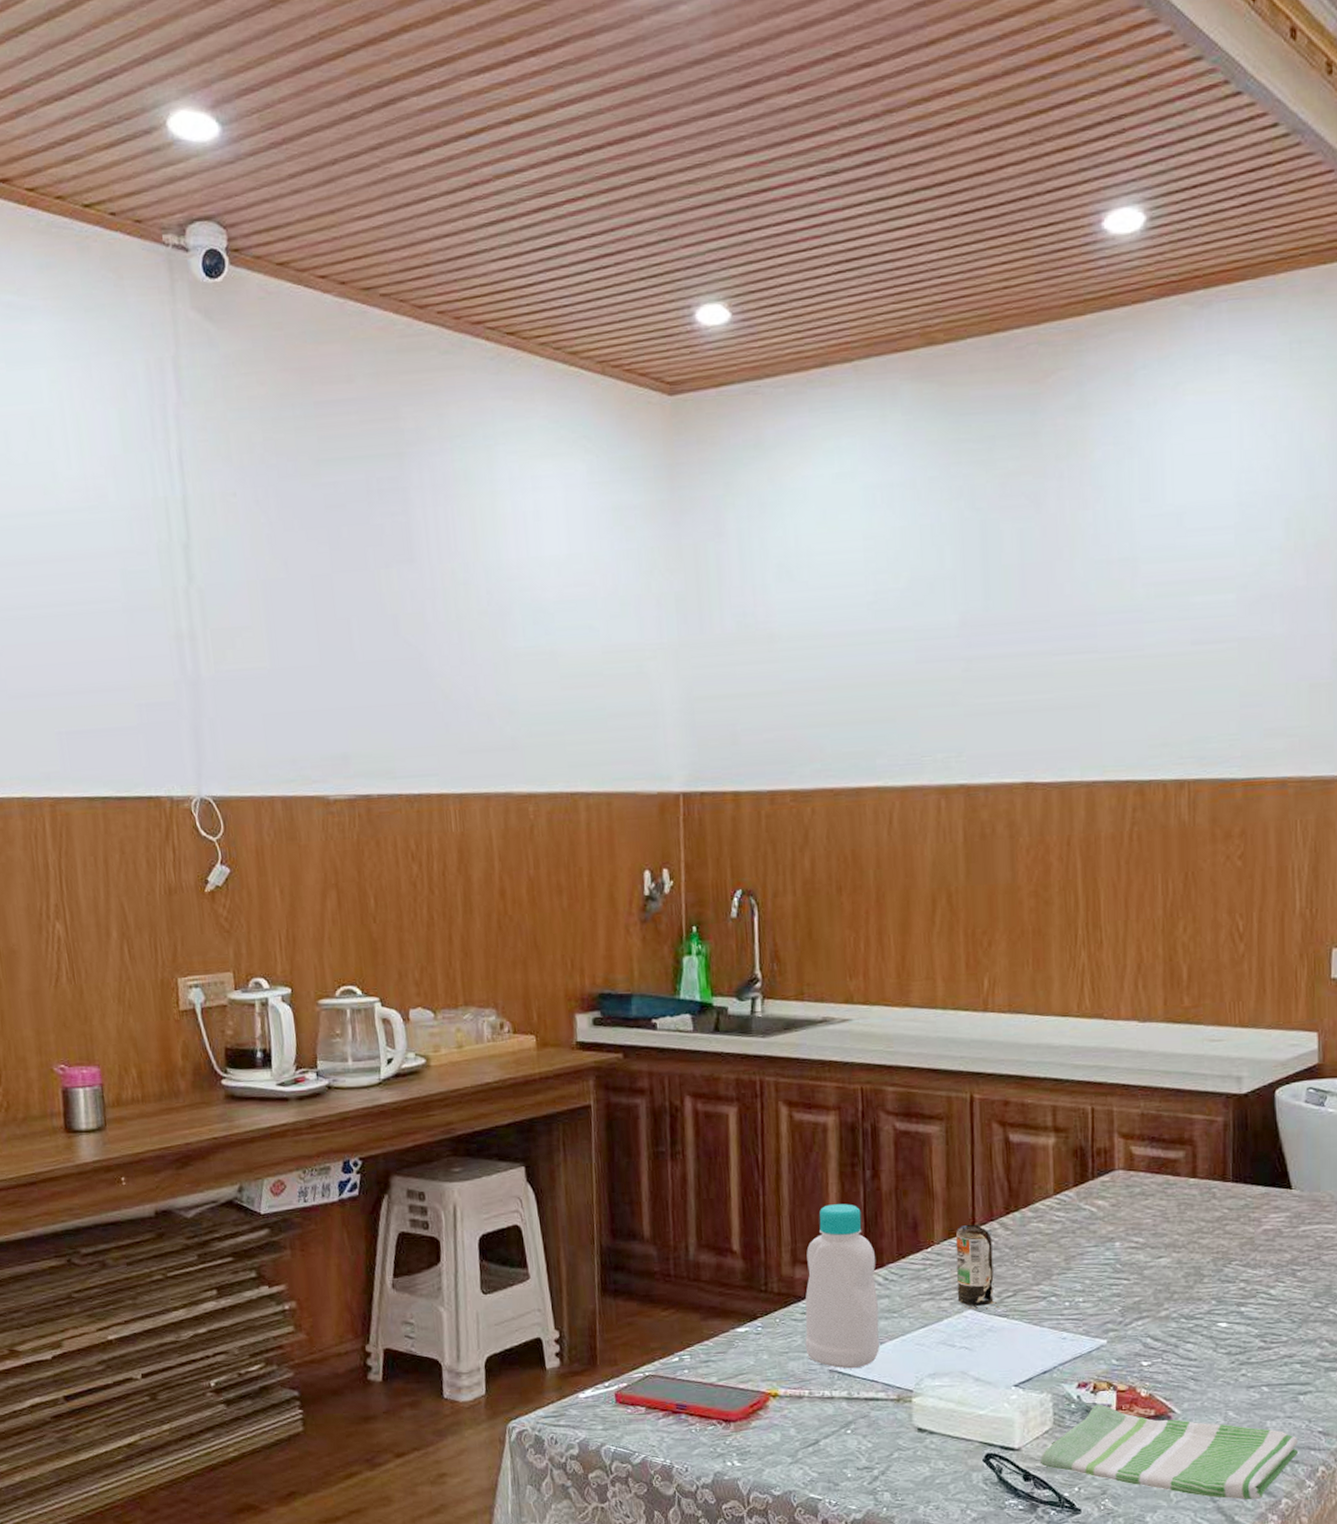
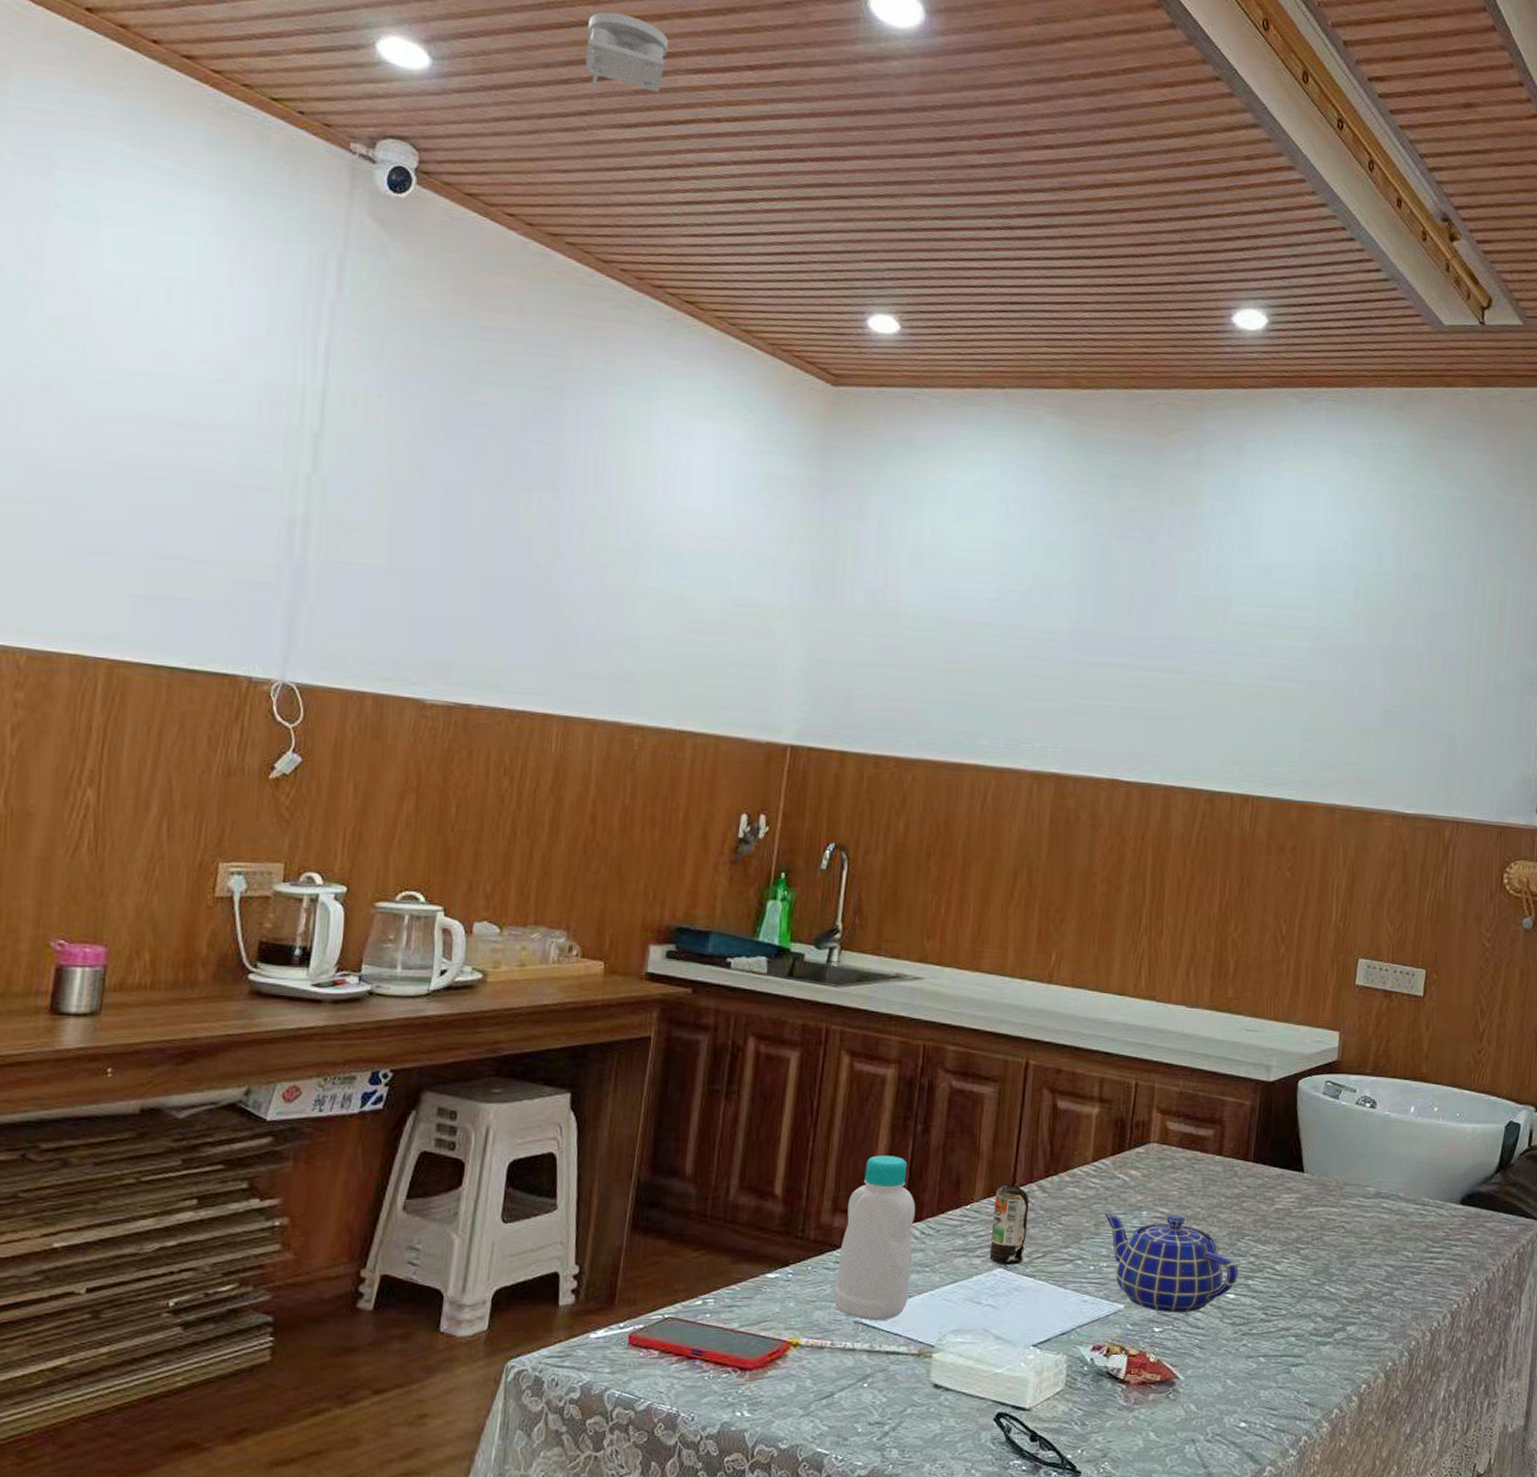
smoke detector: none [362,25,446,119] -> present [585,11,669,92]
dish towel: present [1039,1404,1299,1500] -> none [1047,1367,1286,1467]
teapot: none [1074,1244,1229,1346] -> present [1104,1213,1239,1313]

